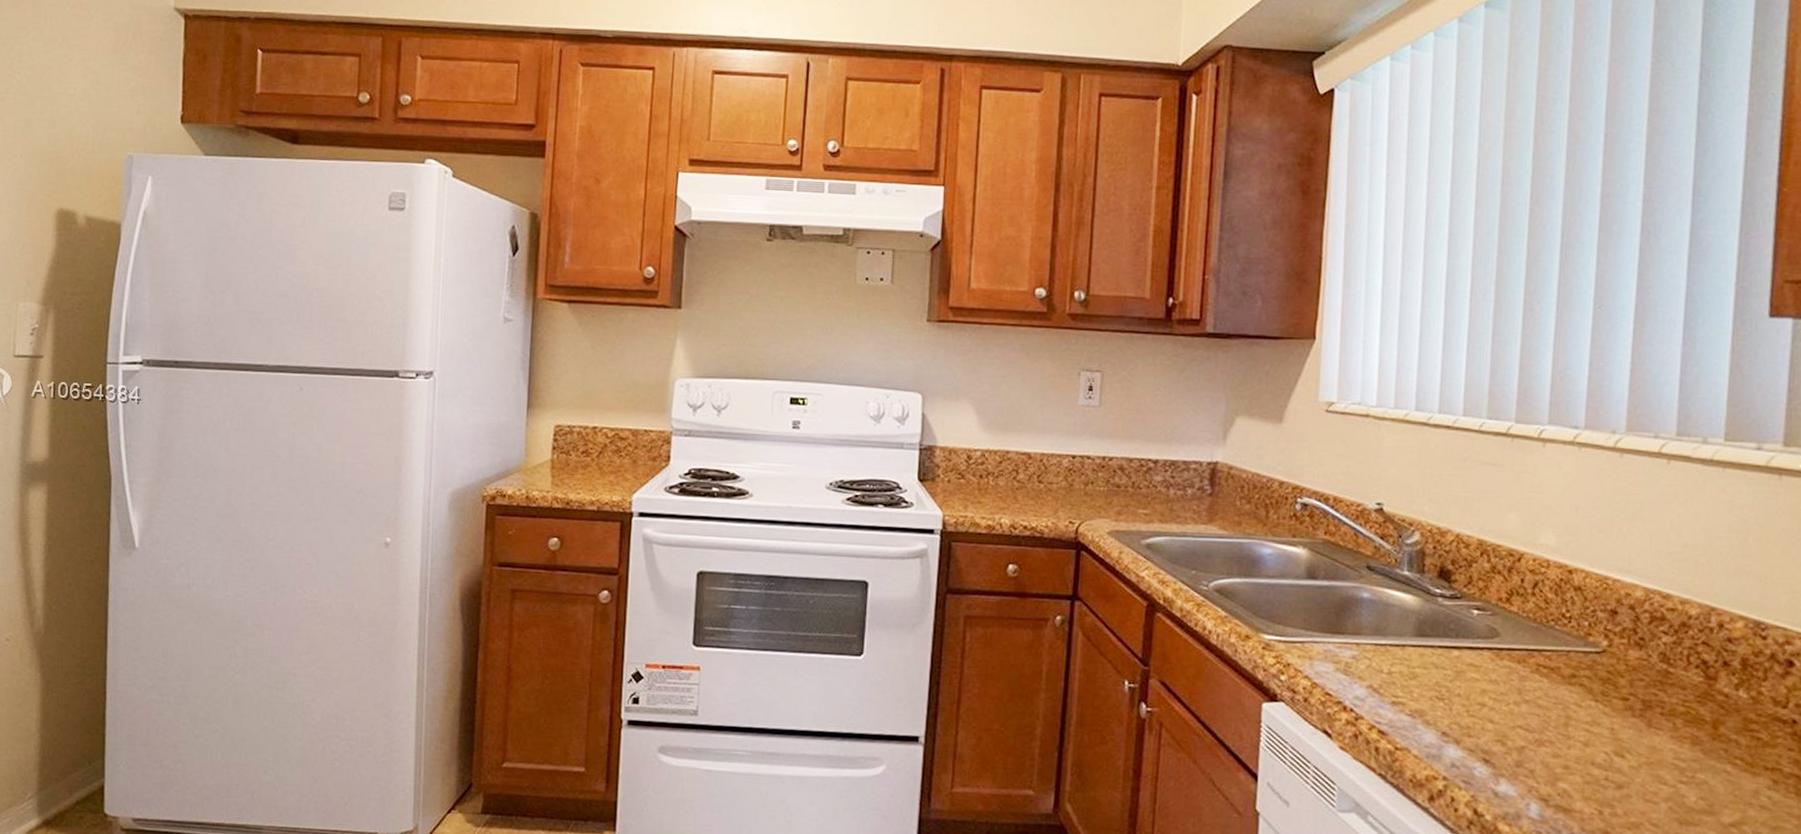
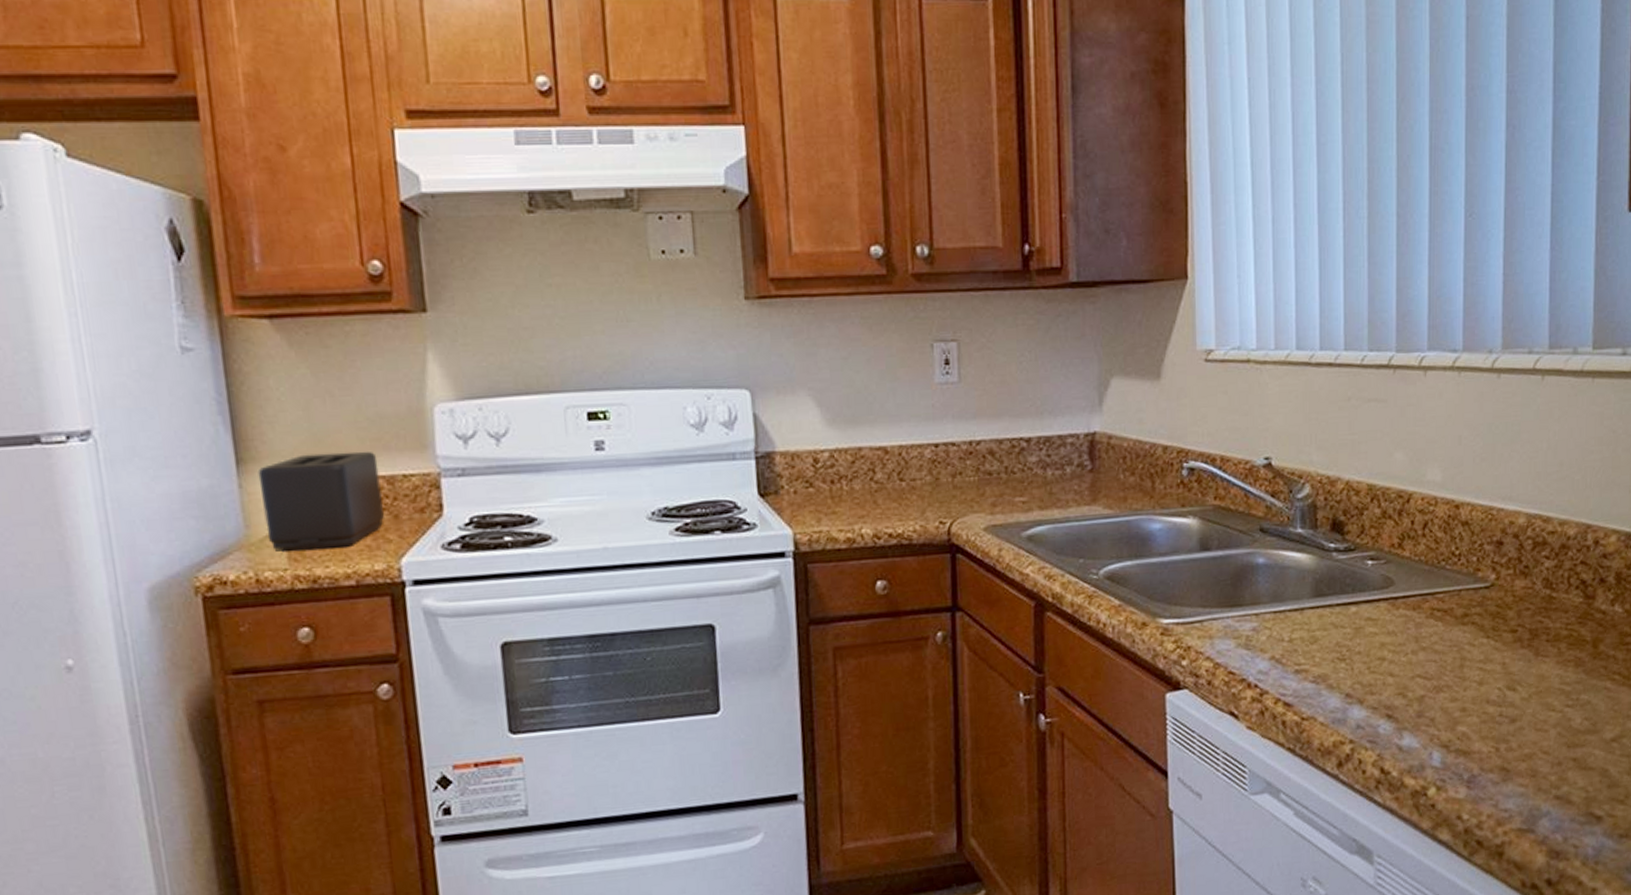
toaster: none [540,406,628,479] -> present [257,451,384,551]

